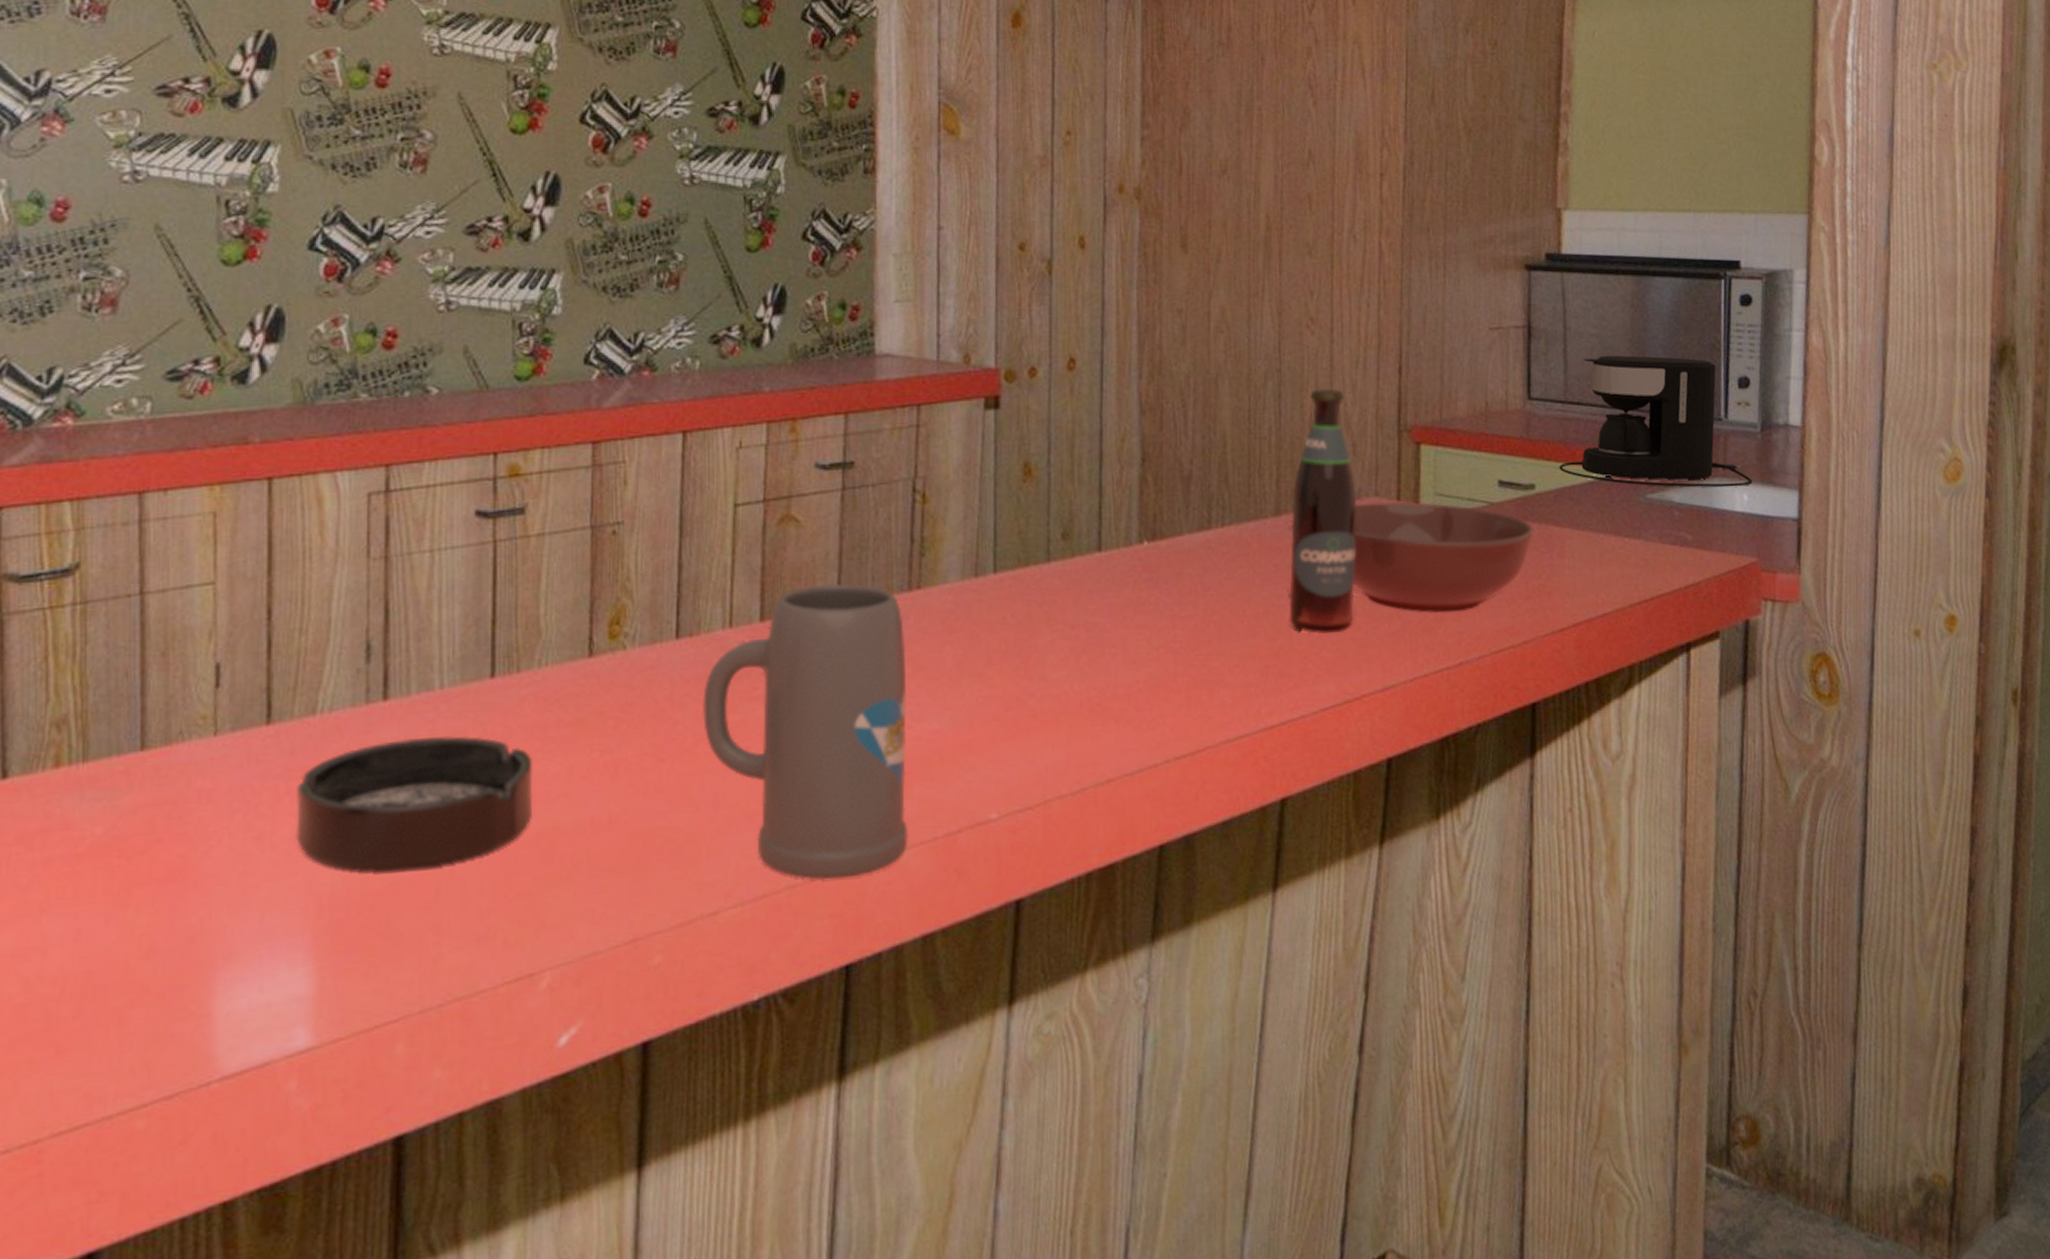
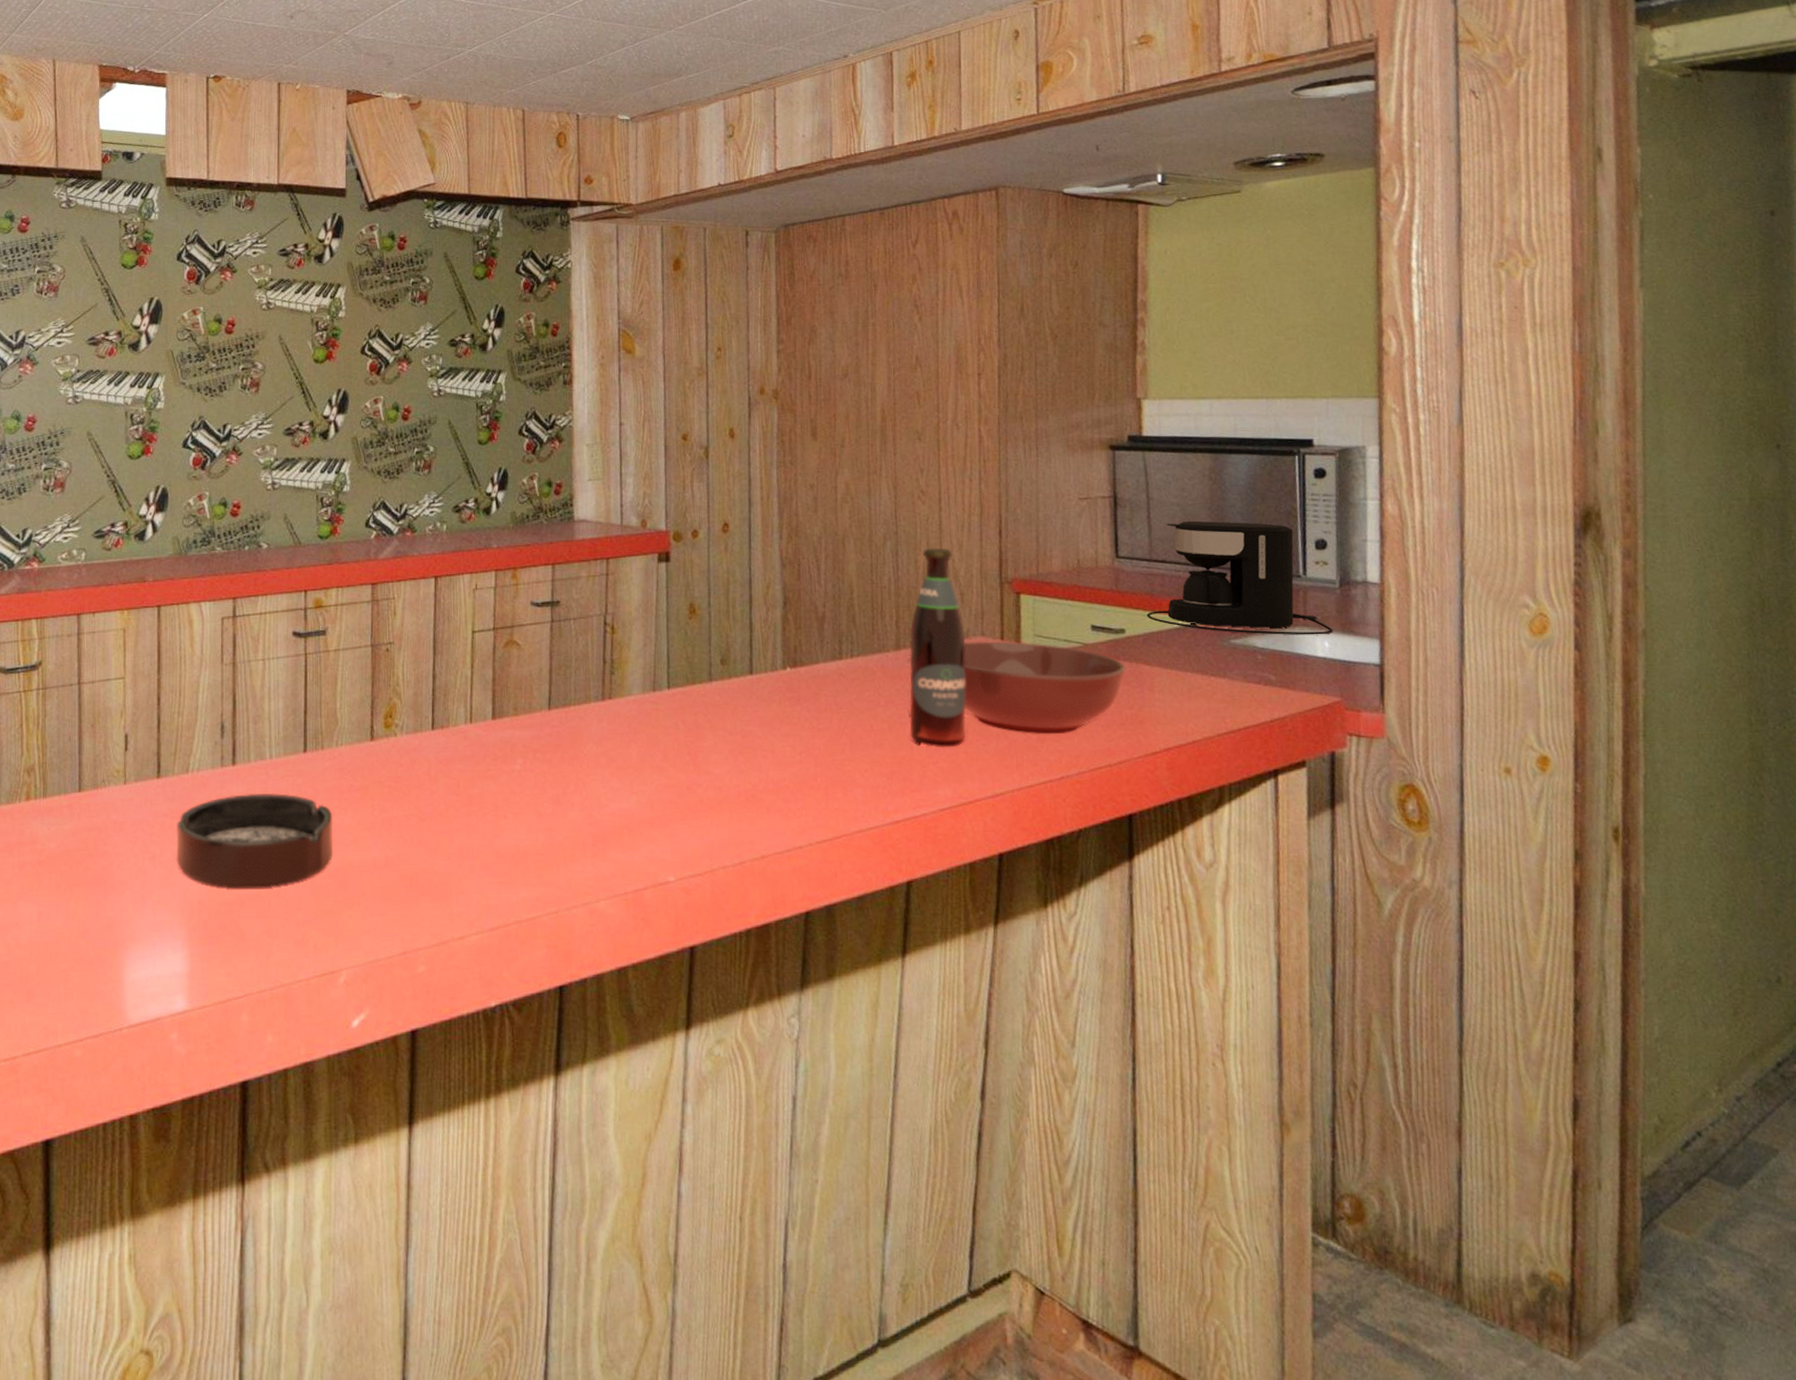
beer mug: present [703,583,908,880] -> none [451,692,605,919]

